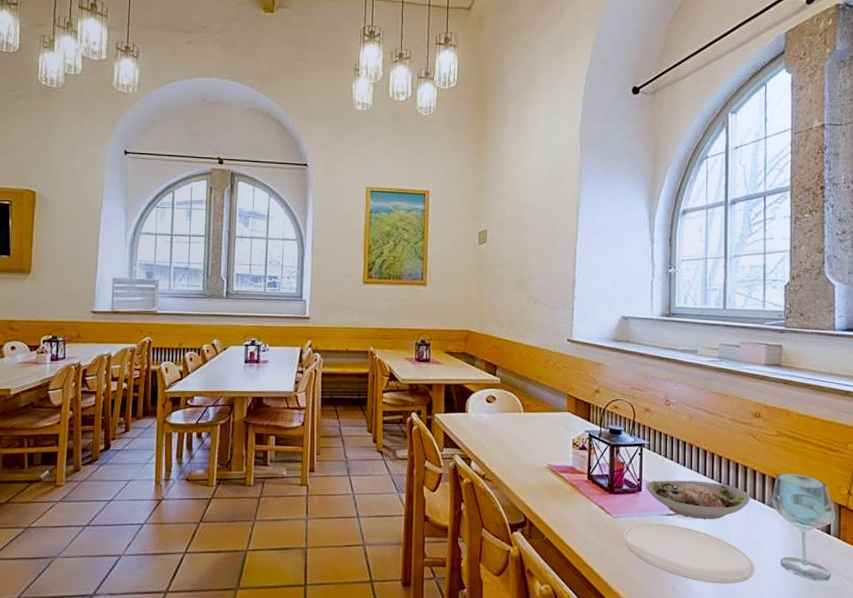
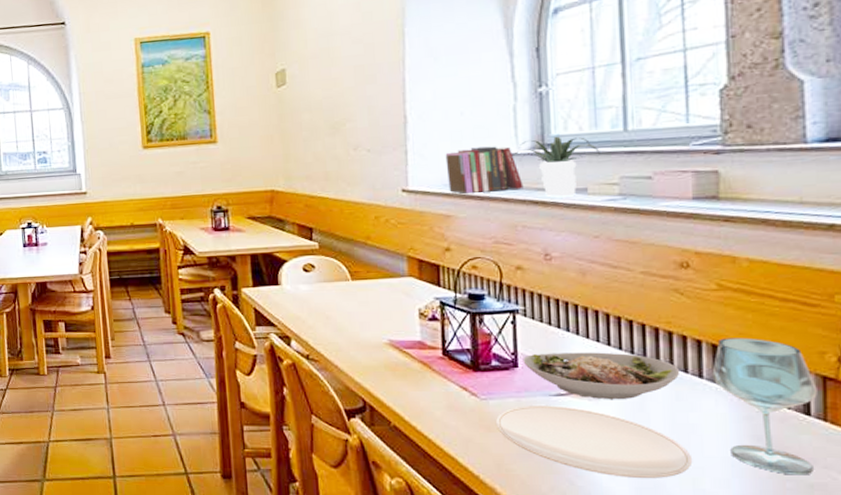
books: none [601,310,654,348] -> present [445,146,524,195]
potted plant: none [647,308,707,356] -> present [511,136,600,197]

